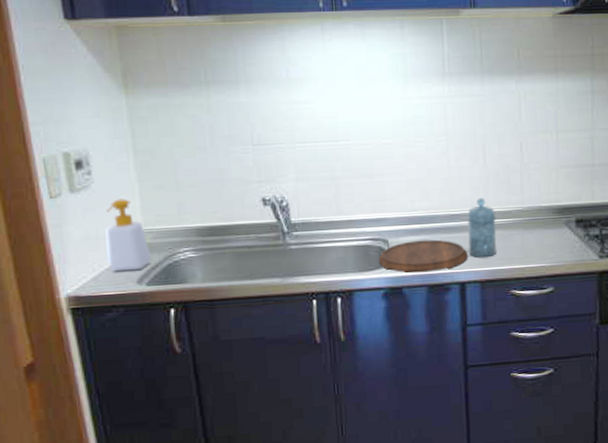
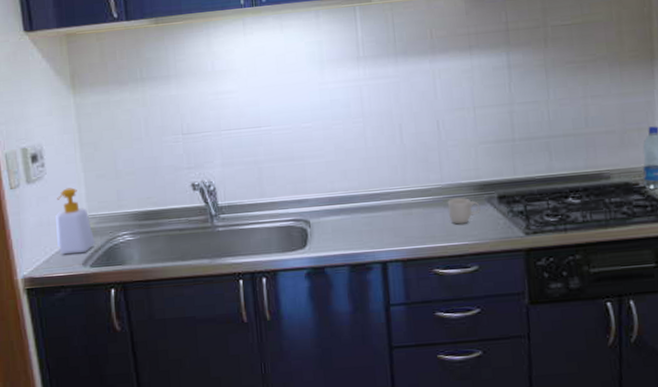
cutting board: present [378,239,468,274] -> none [300,219,389,253]
canister: present [466,197,497,257] -> none [385,176,417,236]
mug: none [526,220,559,247] -> present [447,197,481,225]

